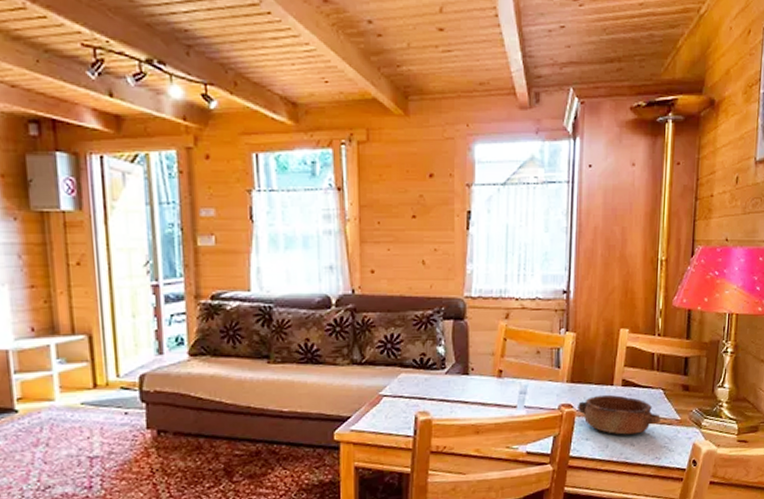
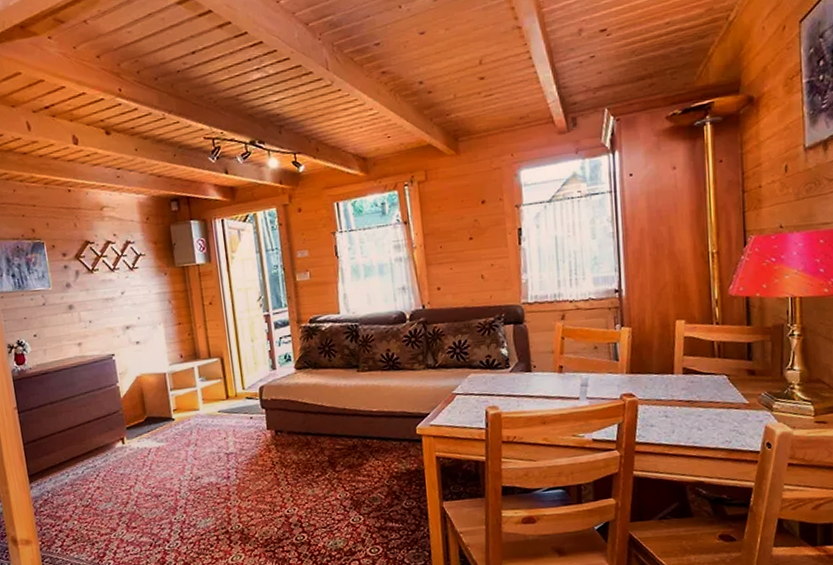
bowl: present [578,394,660,435] -> none [639,382,727,420]

